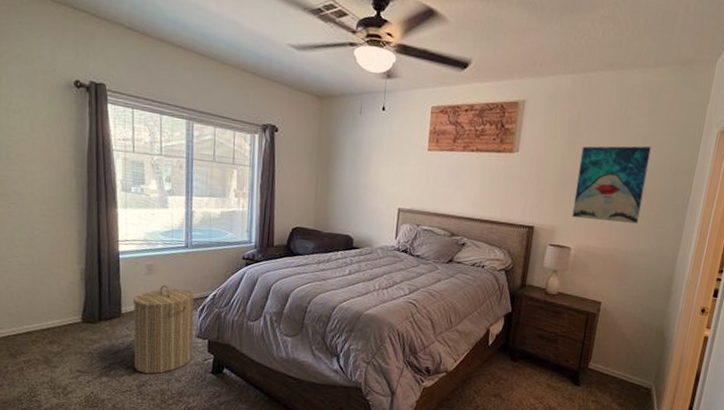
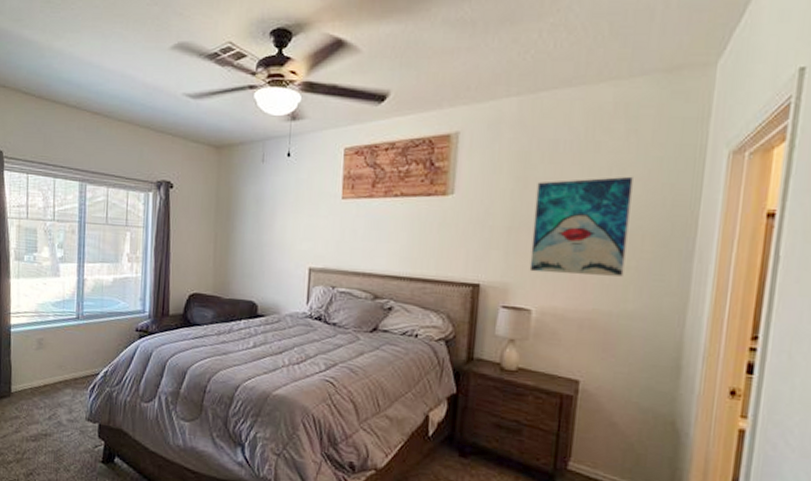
laundry hamper: present [133,285,195,374] -> none [22,360,85,462]

